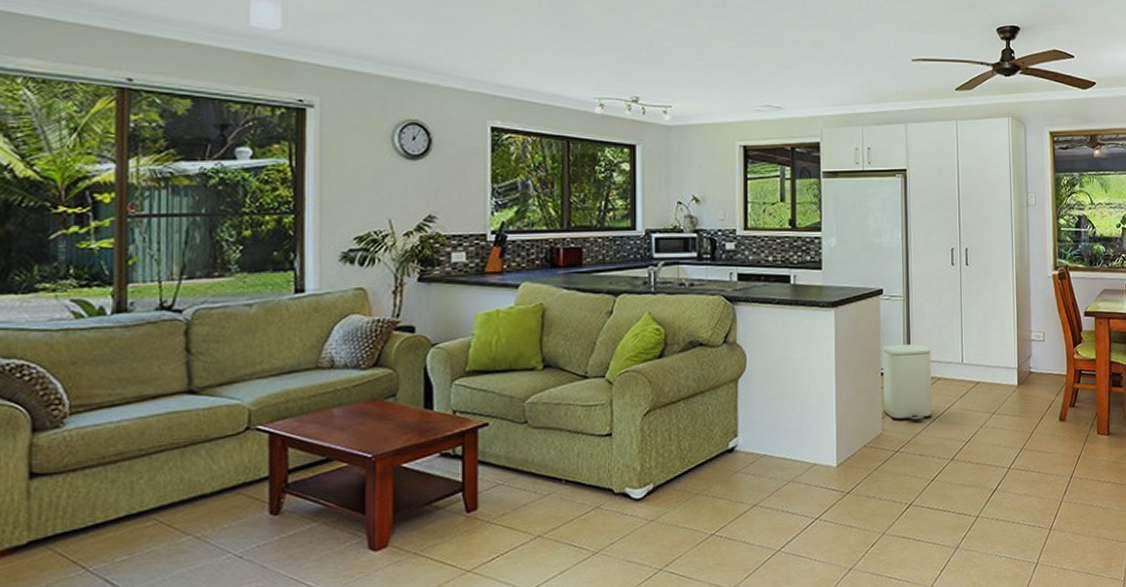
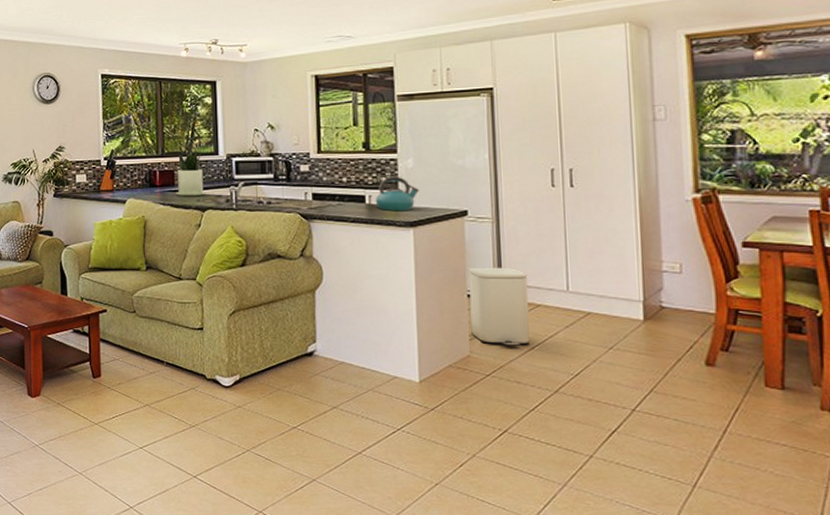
planter: none [584,225,620,280] -> present [176,151,206,197]
kettle: none [799,255,842,292] -> present [375,176,420,212]

